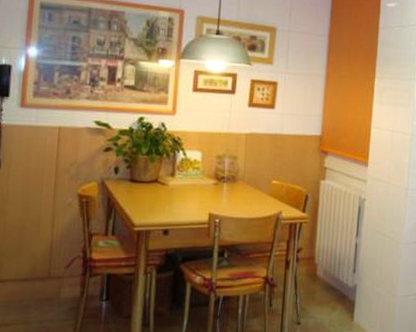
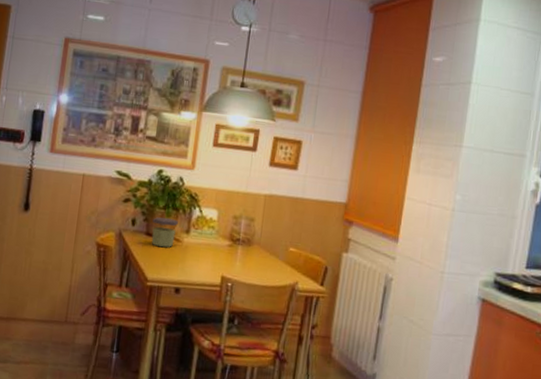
jar: none [136,163,162,192] -> present [151,217,178,248]

